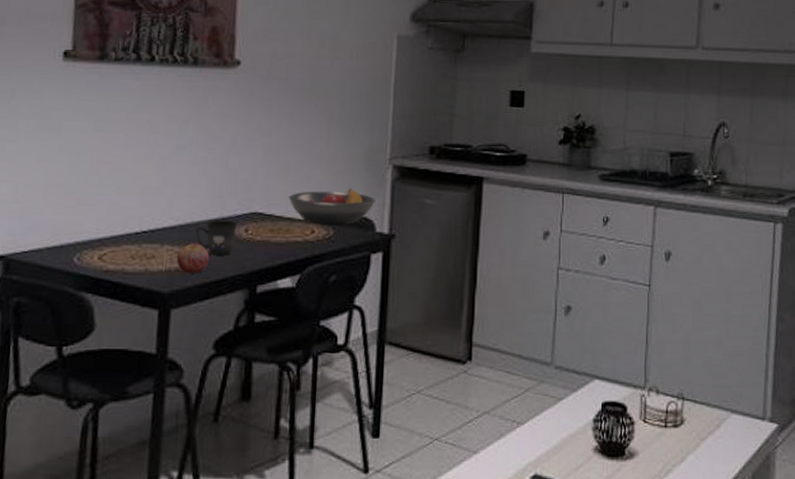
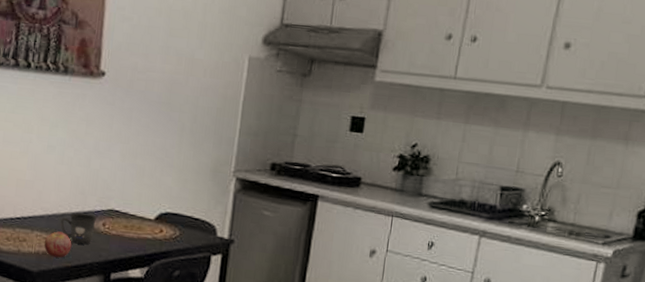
fruit bowl: present [289,188,375,225] -> none [142,195,218,228]

